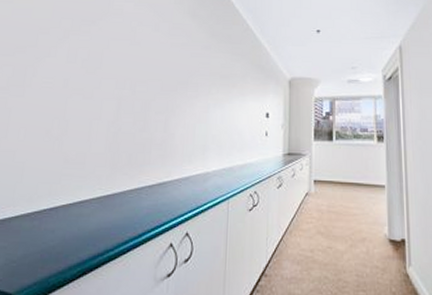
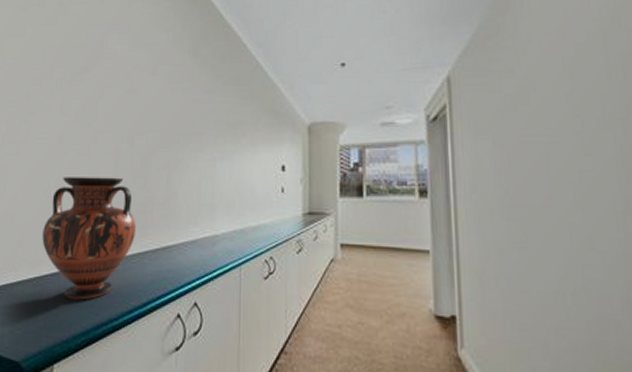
vase: none [42,118,135,233] -> present [42,177,136,300]

